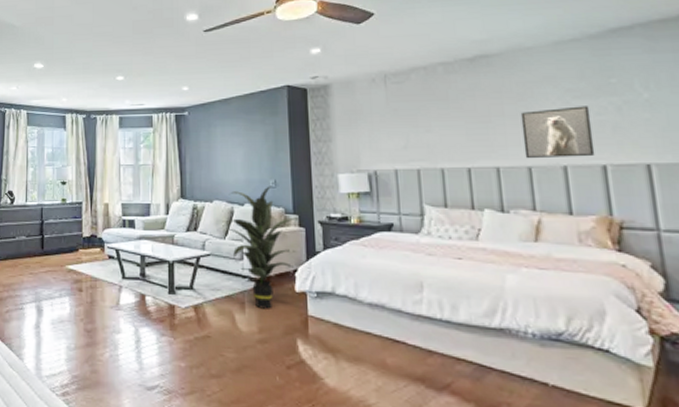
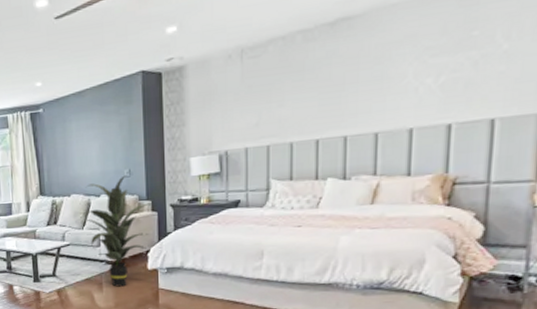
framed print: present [520,106,595,159] -> none [373,63,446,125]

